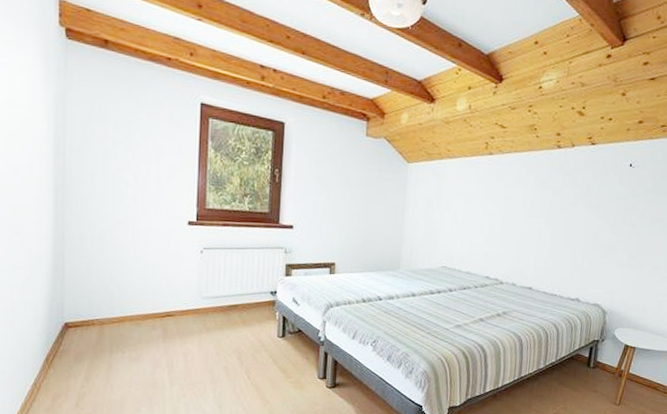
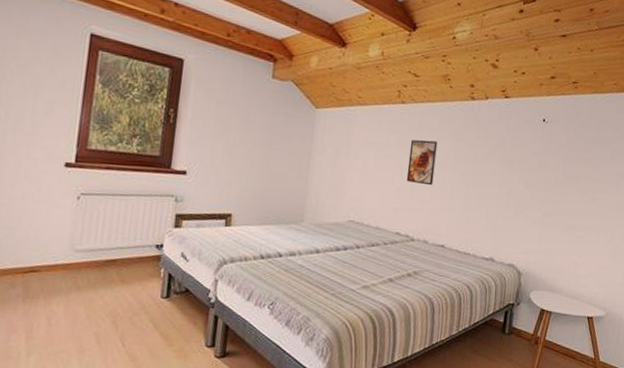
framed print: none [495,189,525,232] -> present [406,139,438,186]

